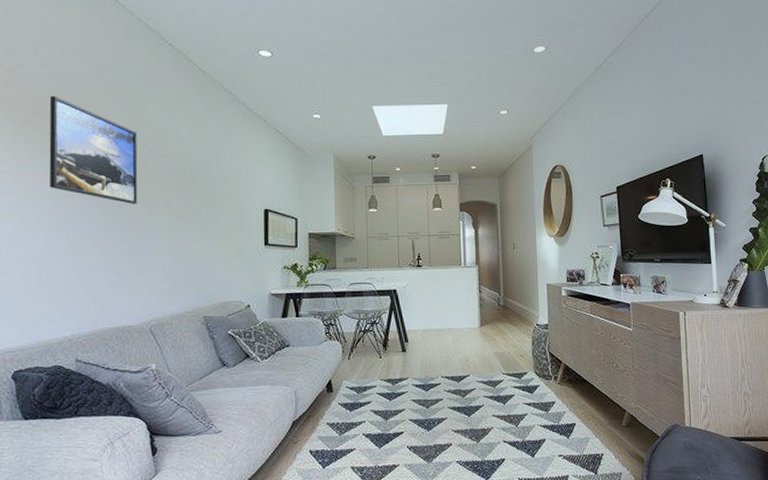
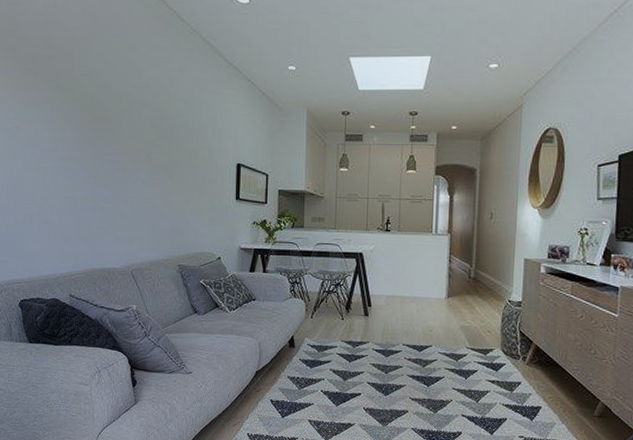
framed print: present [49,95,138,204] -> none [45,45,122,153]

